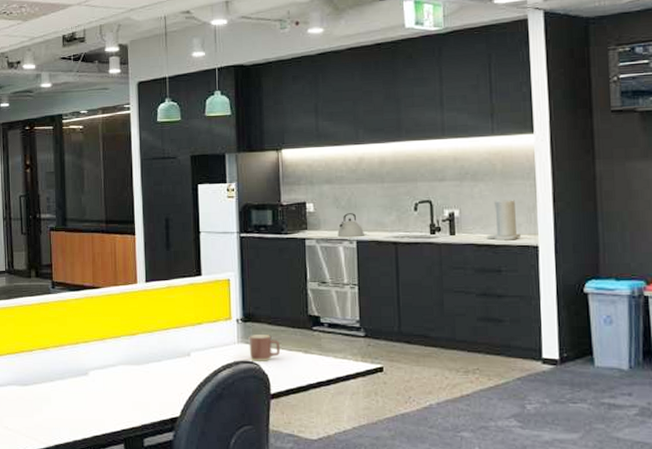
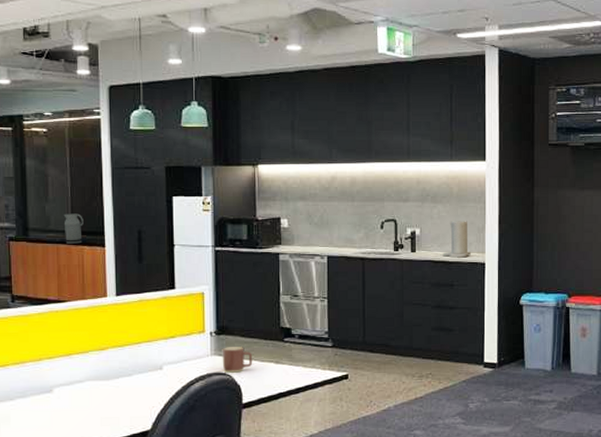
water jug: none [97,204,115,233] -> present [63,213,84,244]
kettle: present [337,213,364,238] -> none [310,229,335,253]

